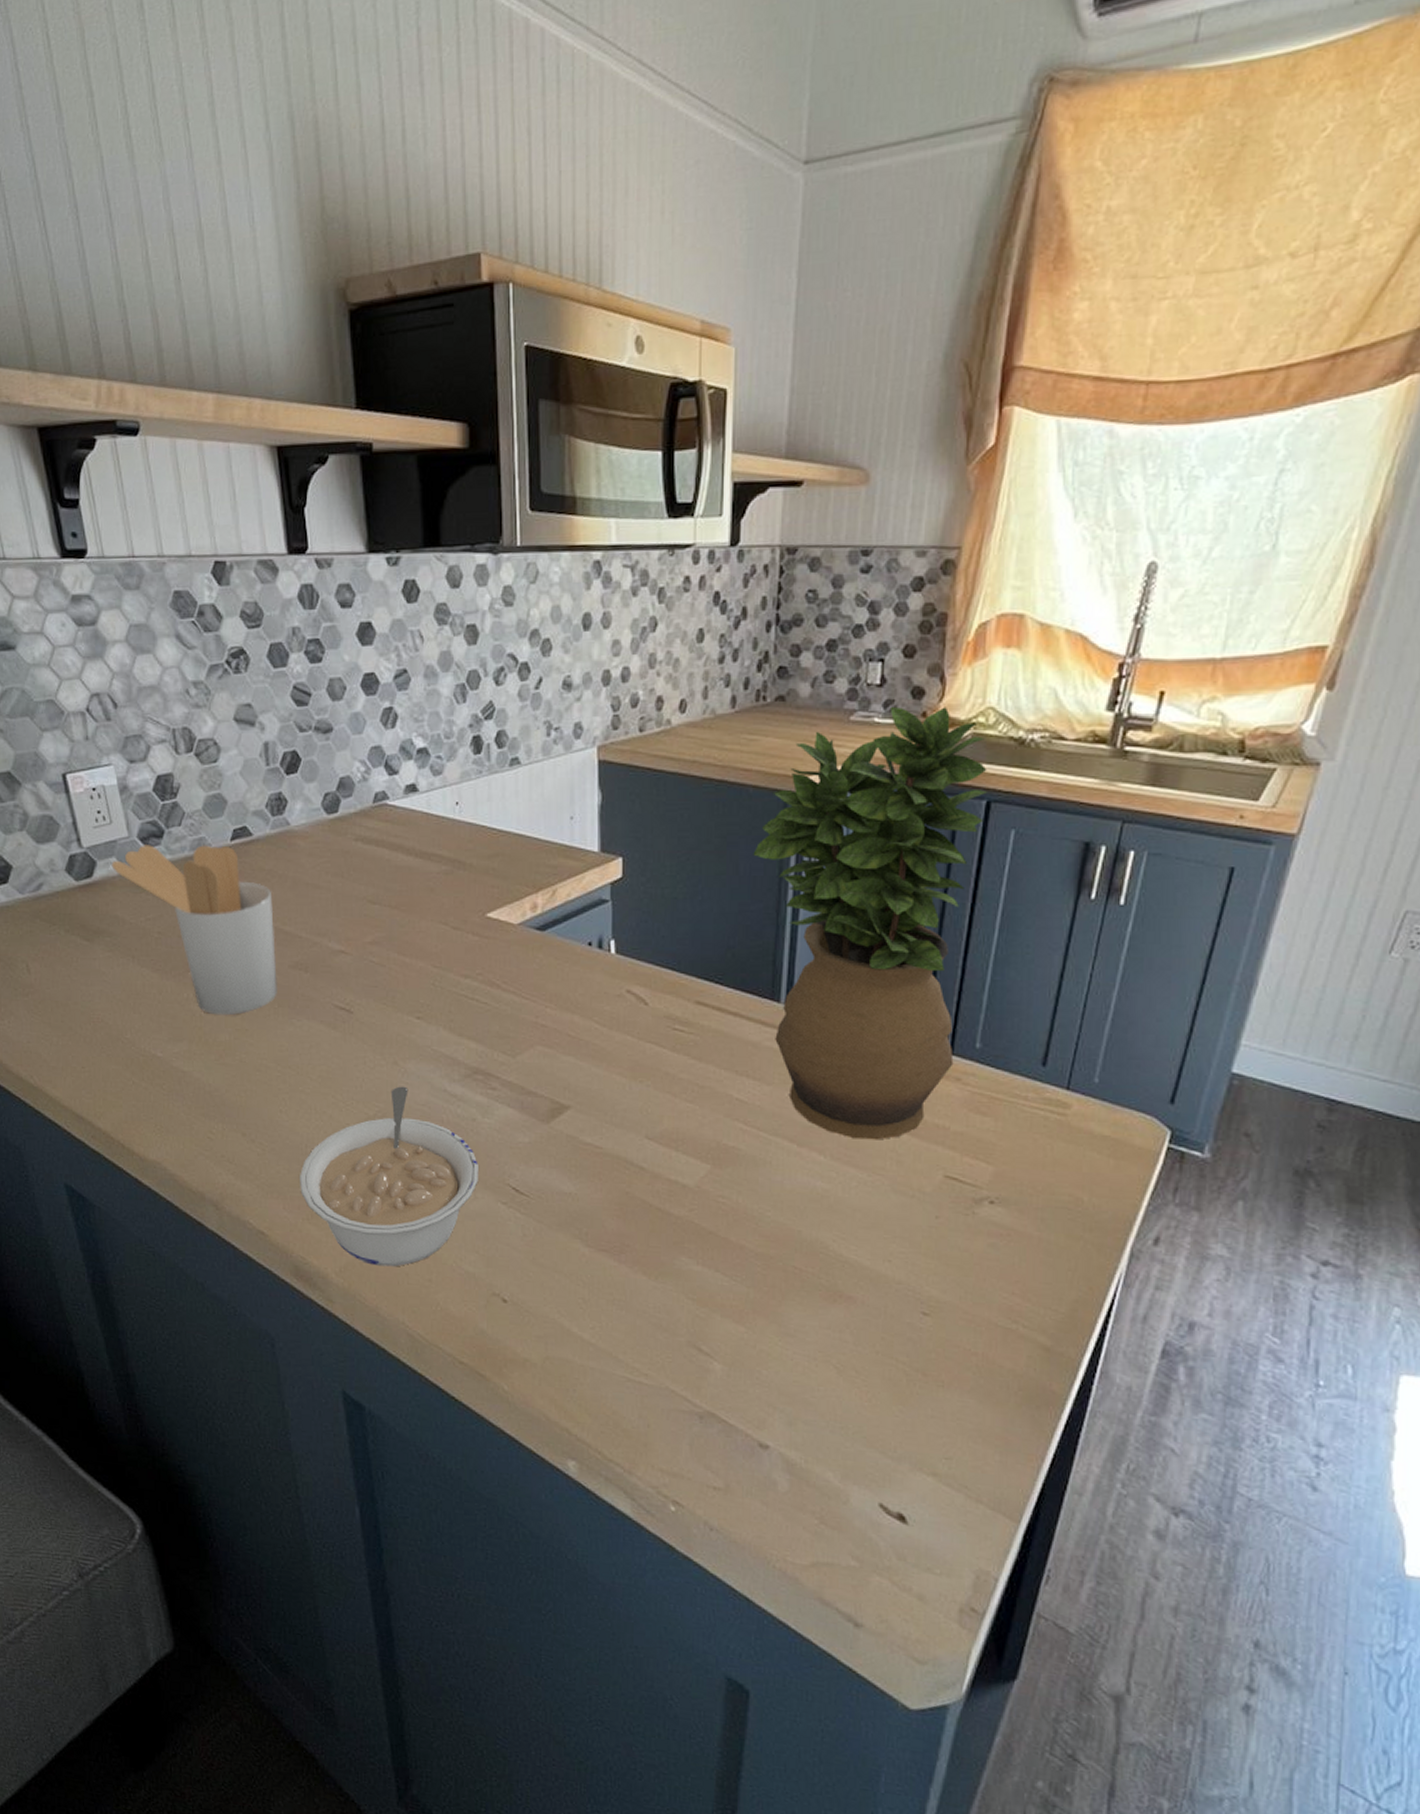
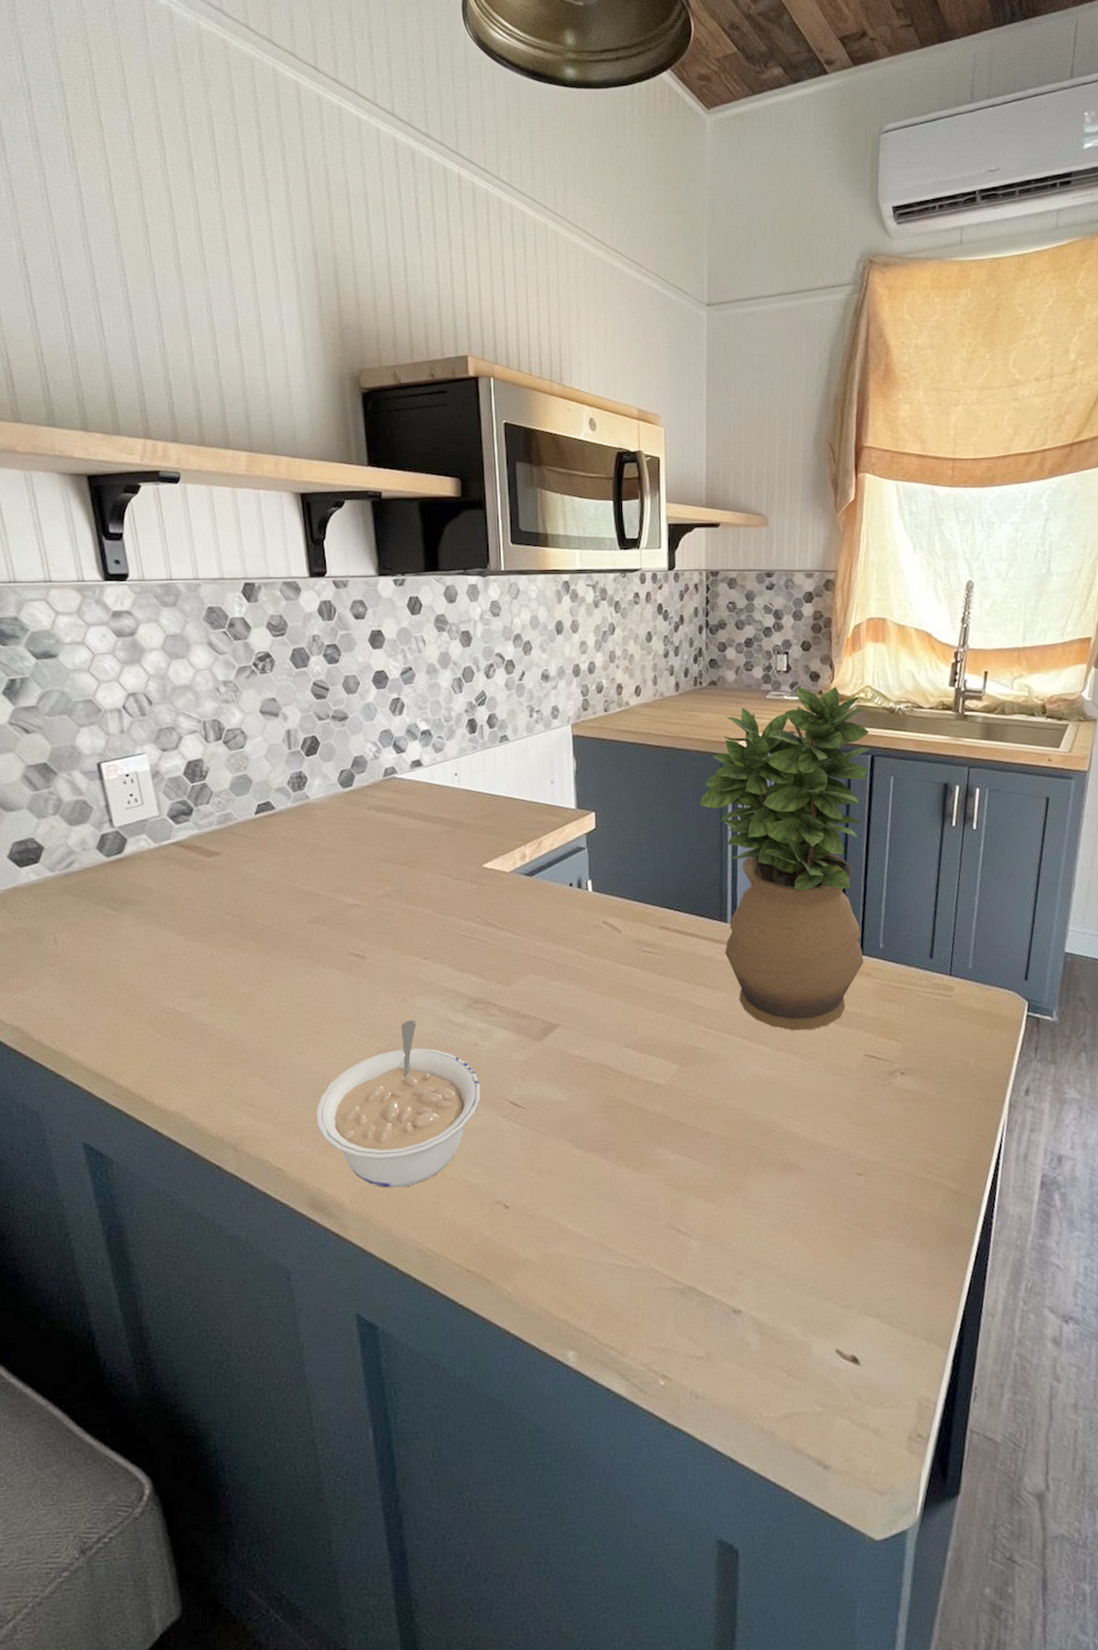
utensil holder: present [111,845,277,1016] -> none [141,819,296,970]

